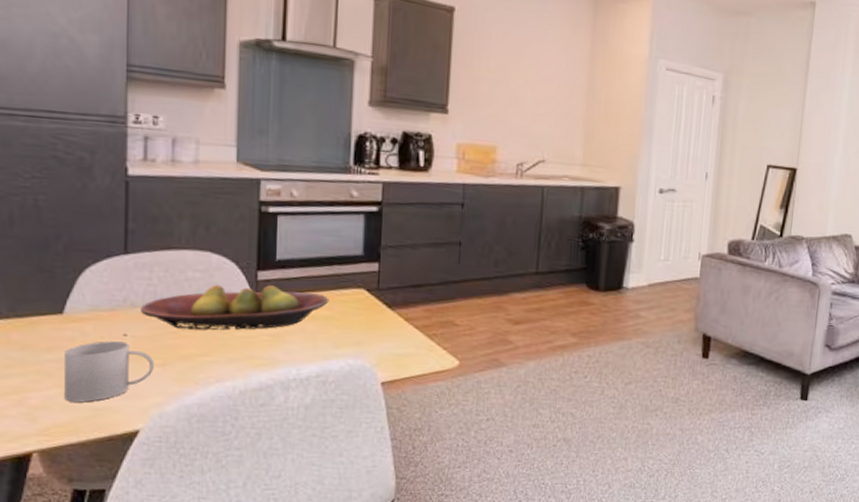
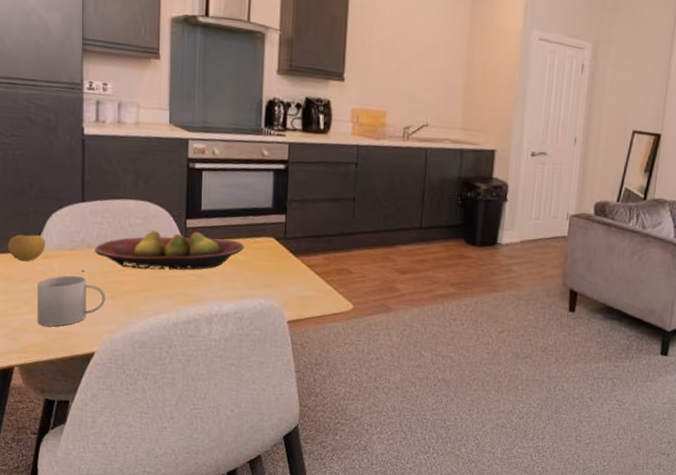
apple: none [25,294,76,327] -> present [7,234,46,262]

